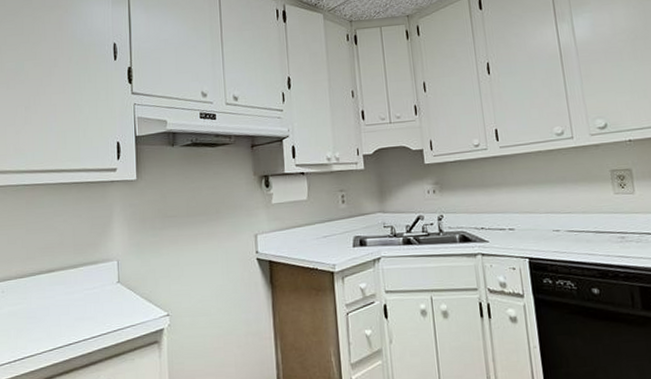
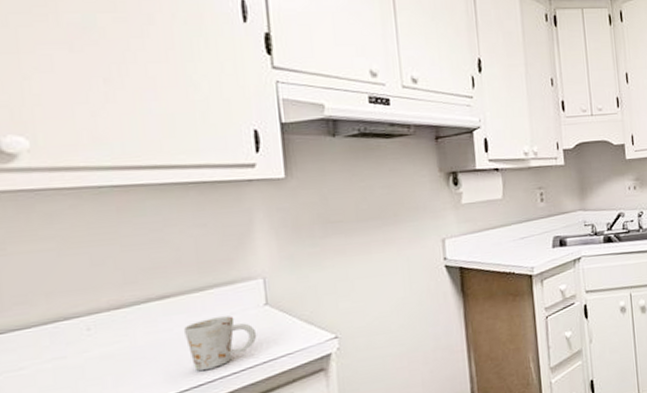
mug: none [62,289,111,333] -> present [184,315,257,371]

